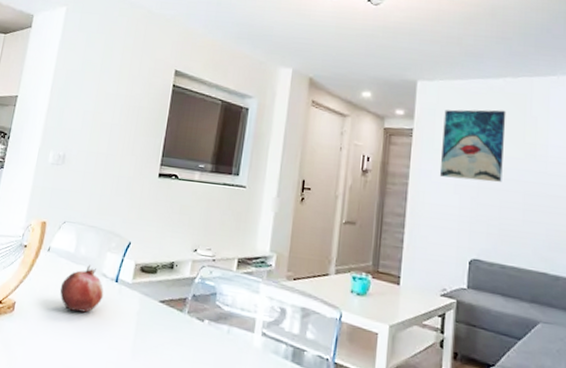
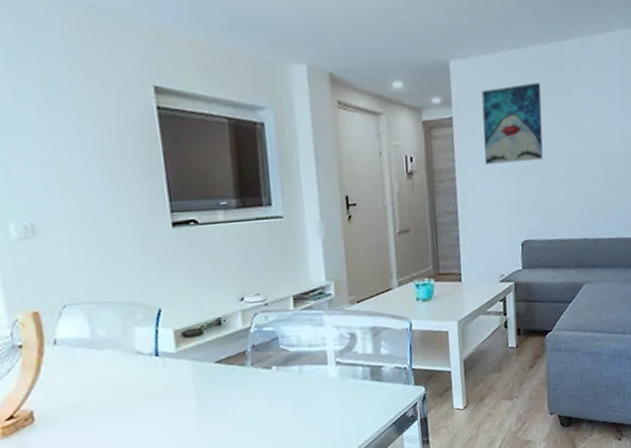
fruit: present [59,265,104,313] -> none [86,346,146,402]

